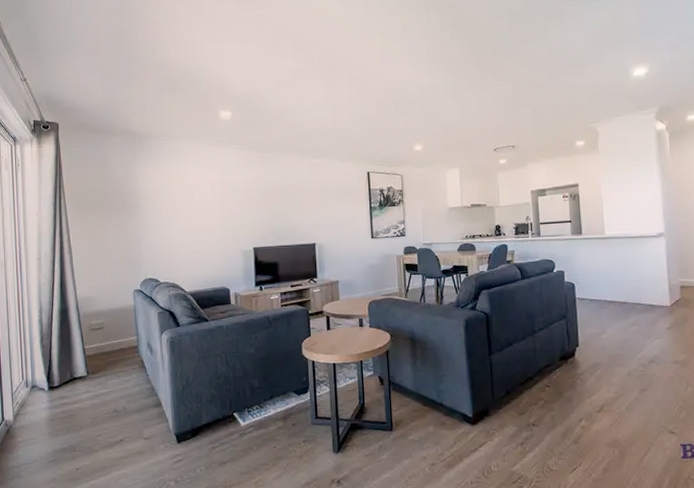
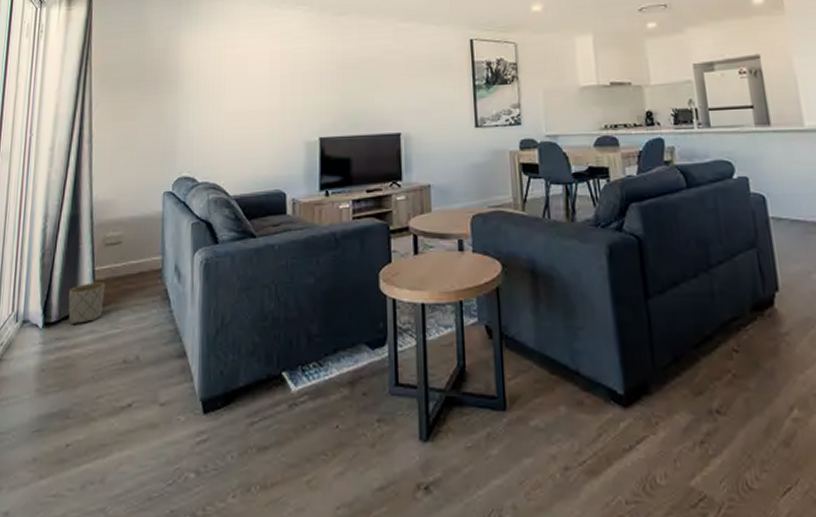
planter: none [65,357,95,388] -> present [68,282,105,325]

